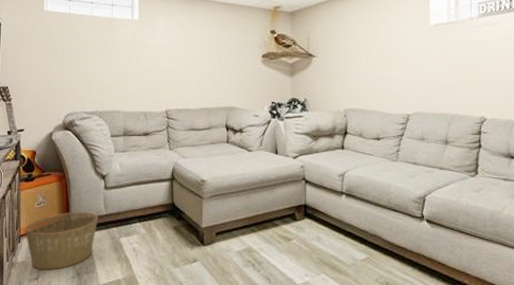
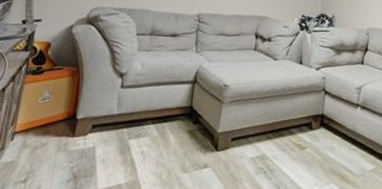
basket: present [25,212,98,270] -> none [21,109,109,172]

